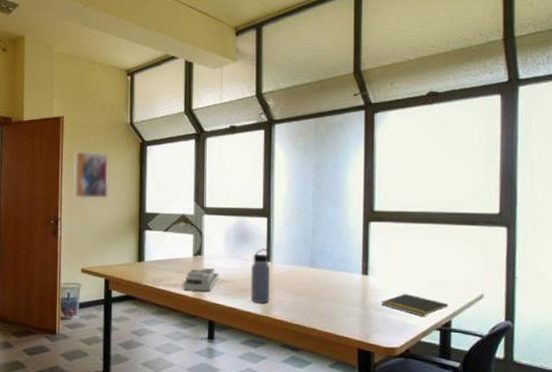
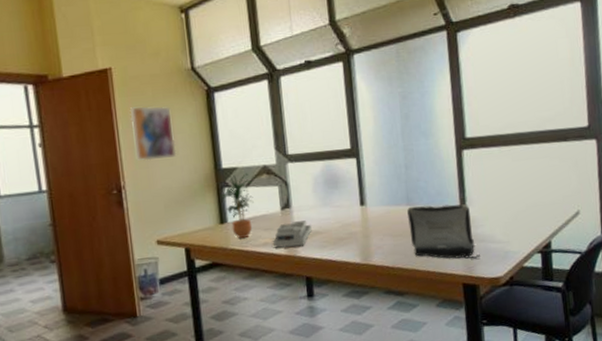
potted plant: none [142,219,170,277] -> present [221,173,254,238]
water bottle: present [250,249,271,304] -> none [344,191,368,252]
laptop: none [309,268,378,326] -> present [407,204,480,259]
notepad: present [381,293,449,316] -> none [481,219,548,241]

